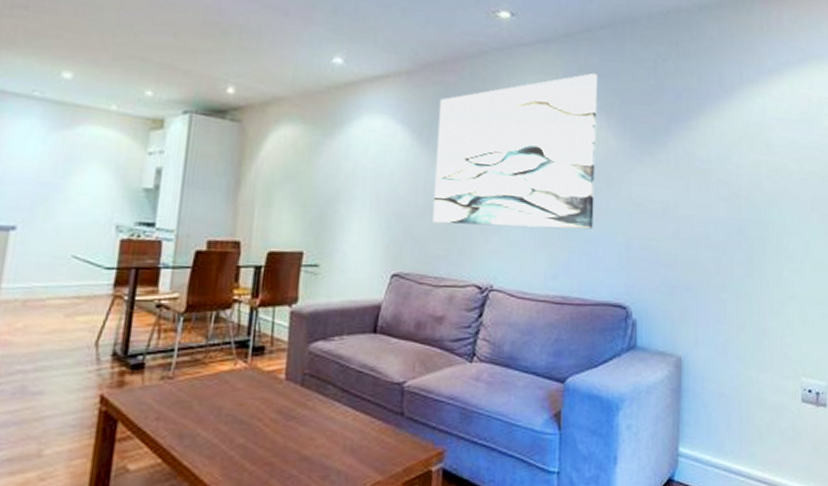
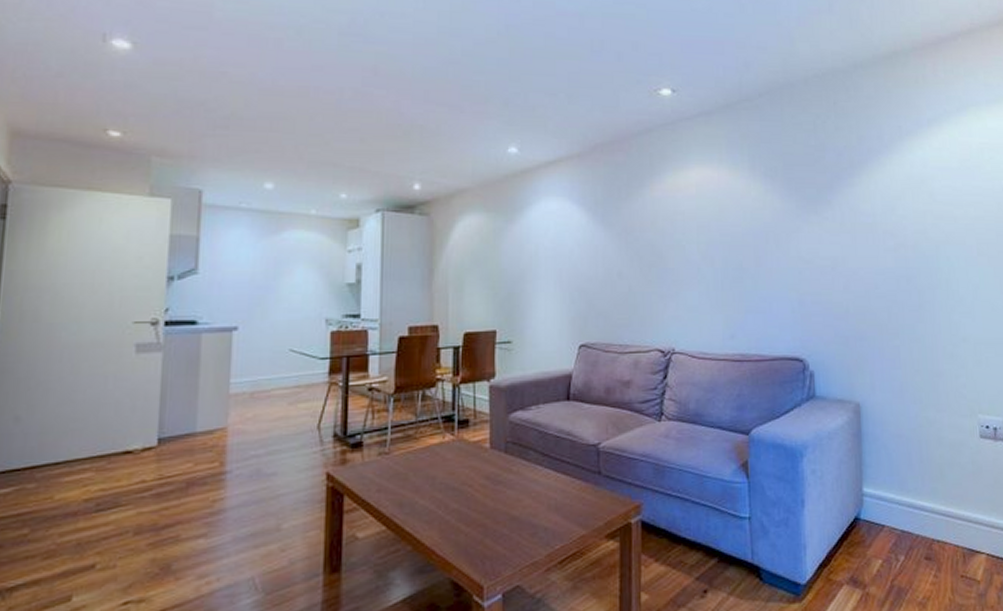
wall art: present [433,73,598,230] -> none [611,141,766,295]

